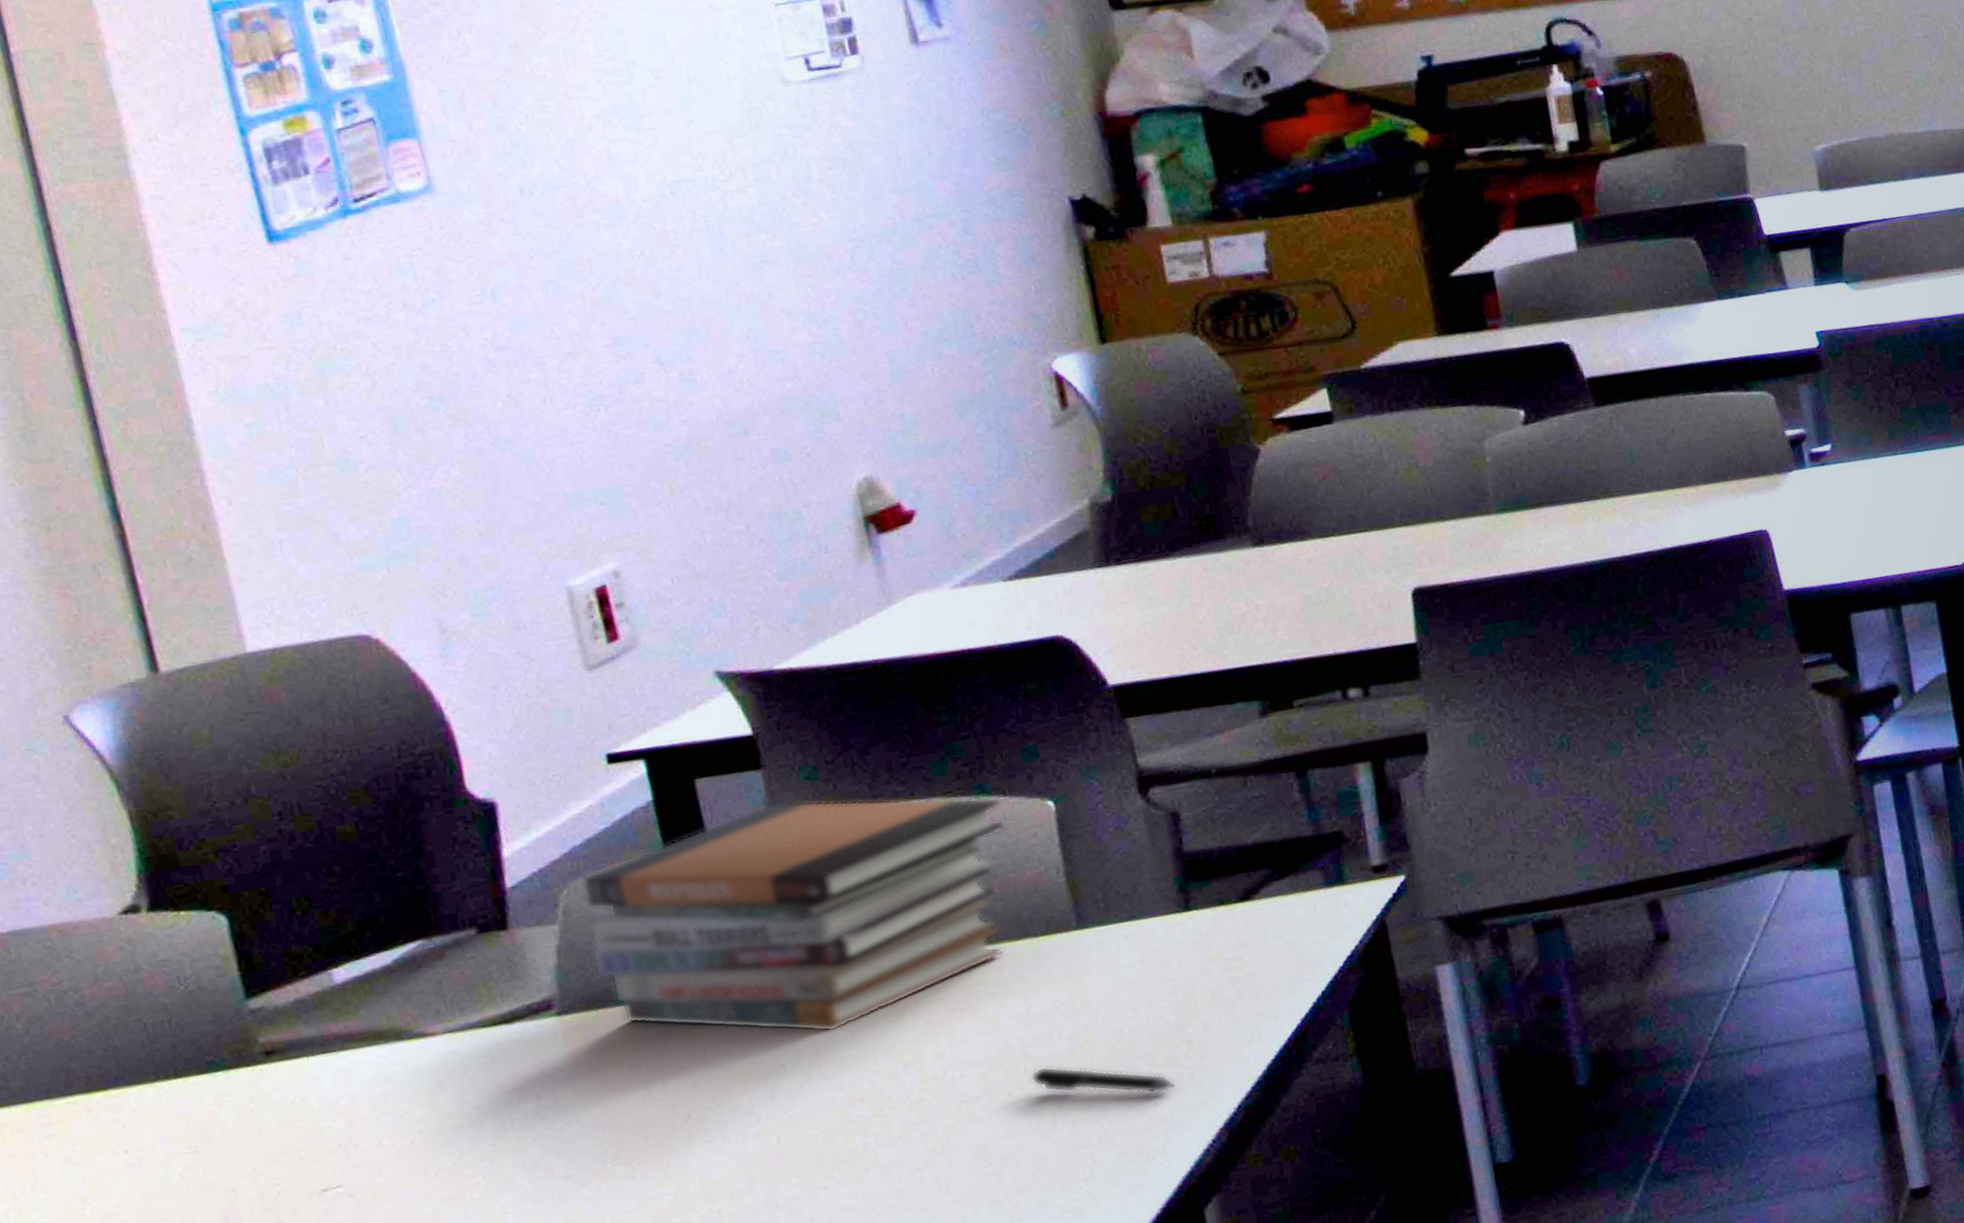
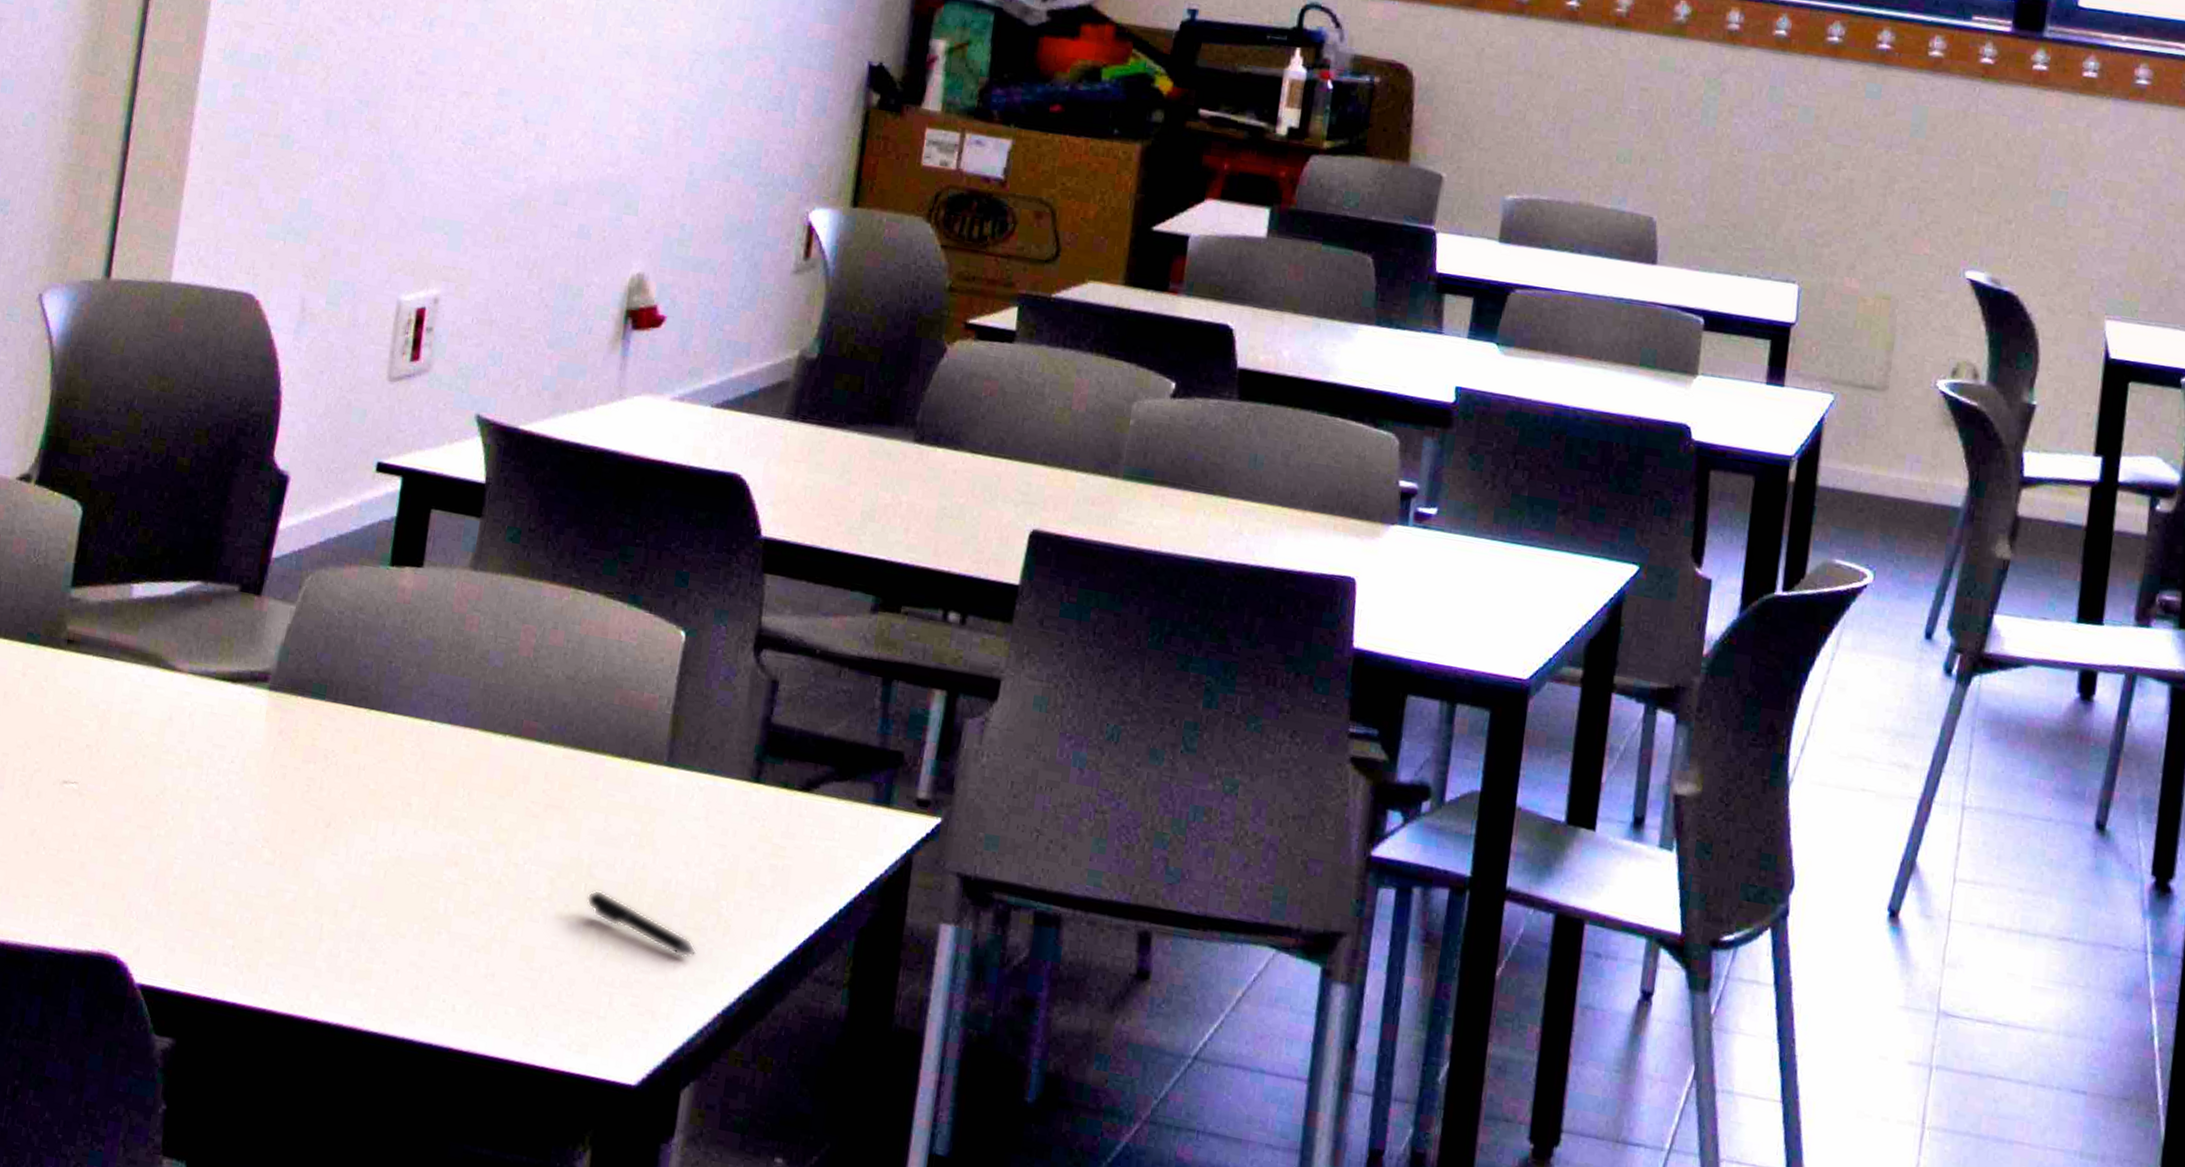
book stack: present [581,797,1004,1033] -> none [307,552,647,789]

